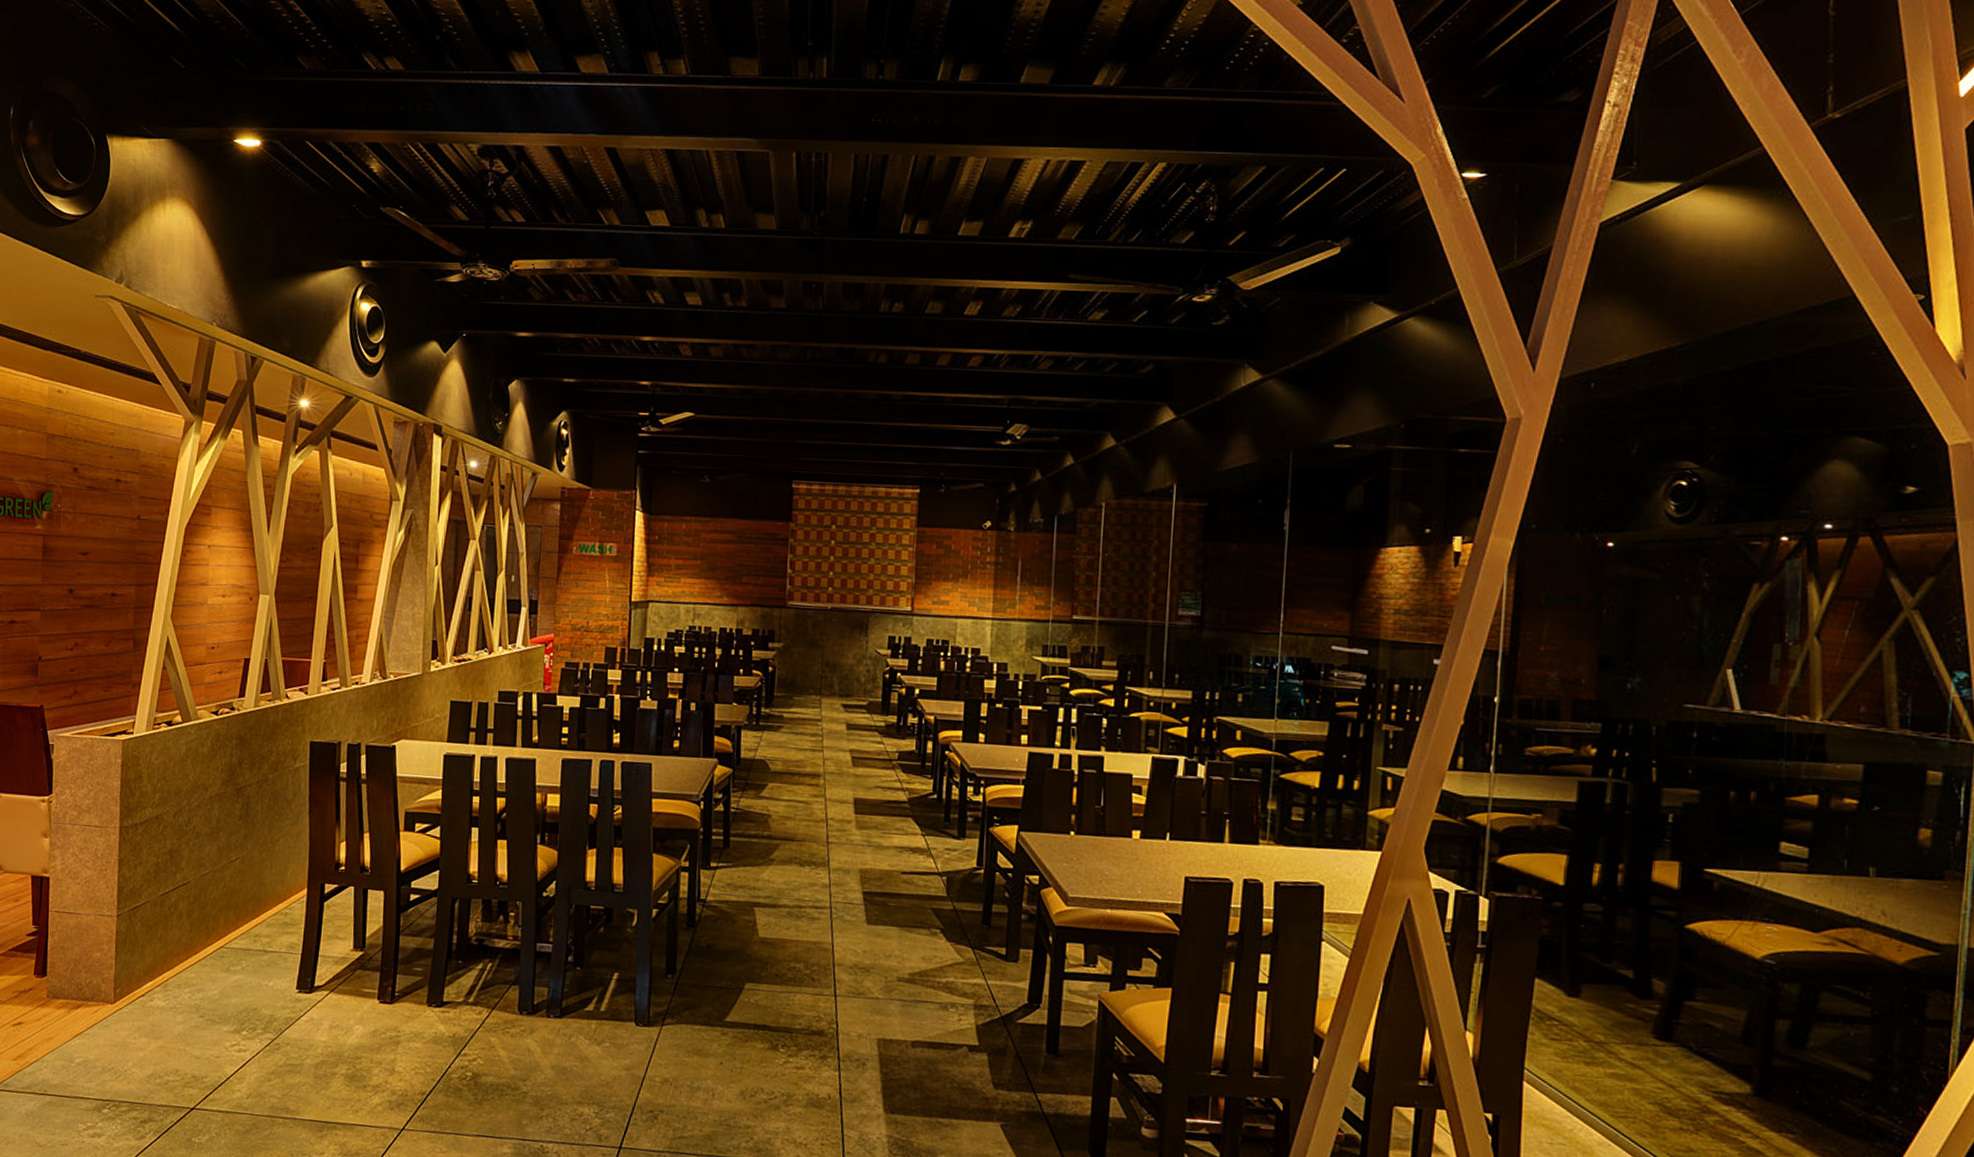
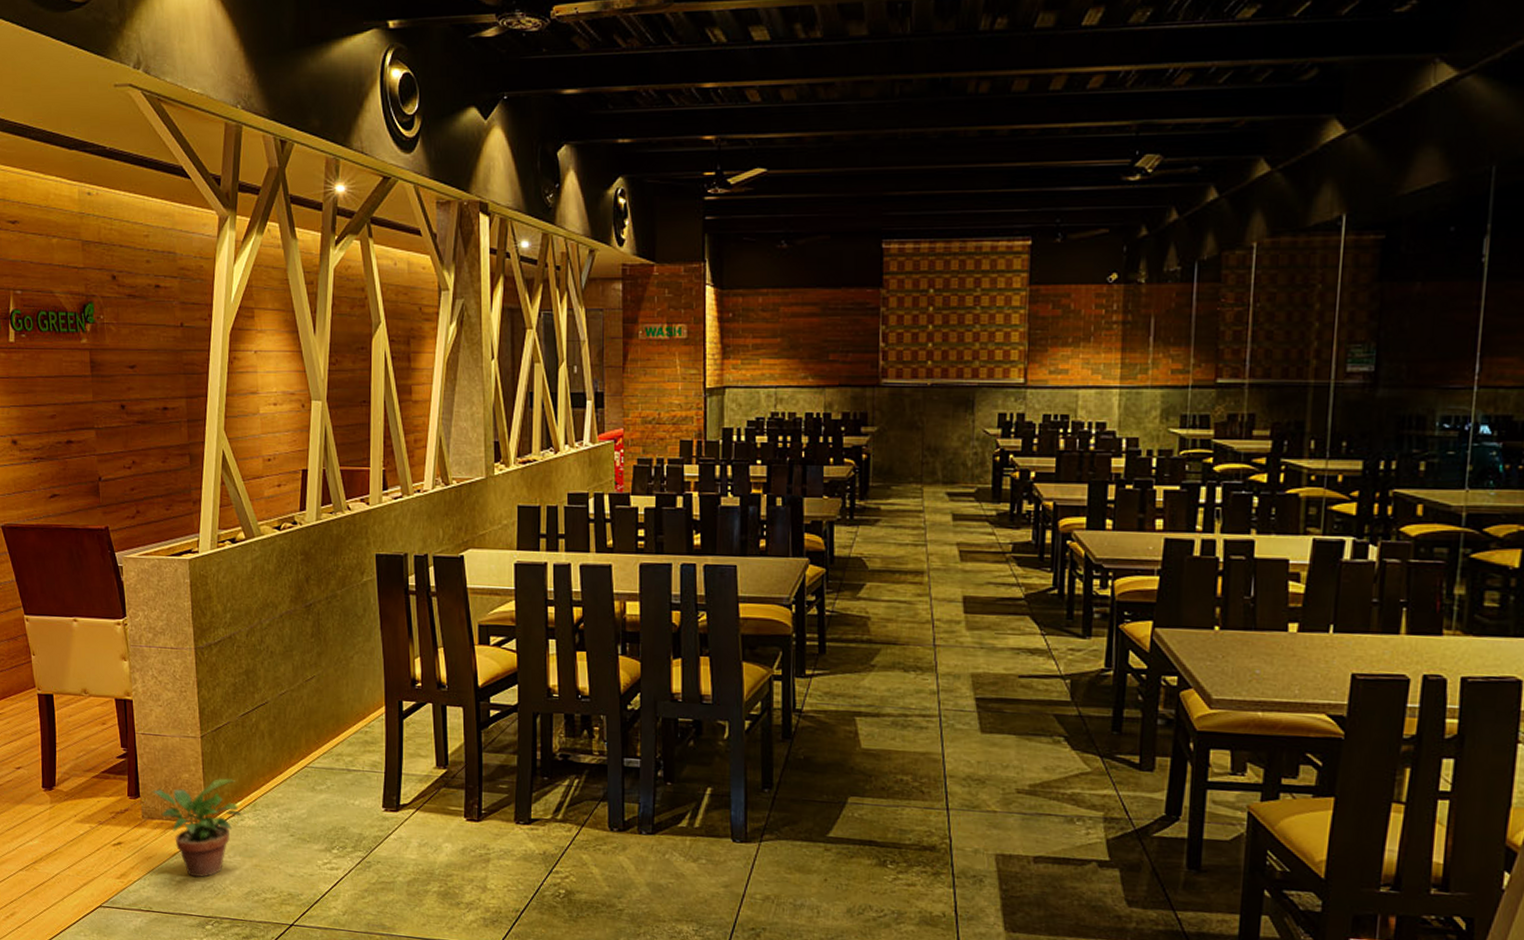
potted plant: none [59,957,152,1060] -> present [151,777,242,878]

